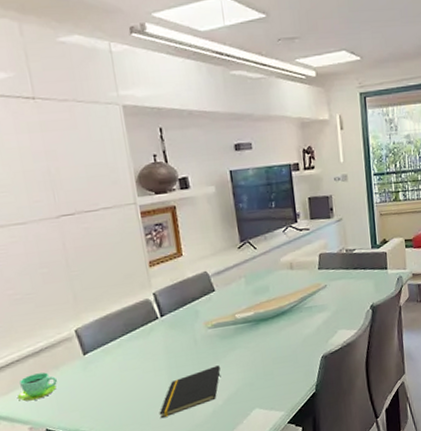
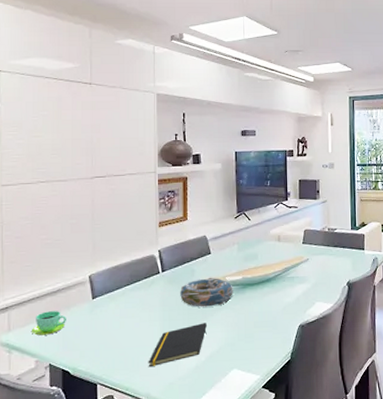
decorative bowl: none [184,316,246,351] -> present [180,277,233,307]

